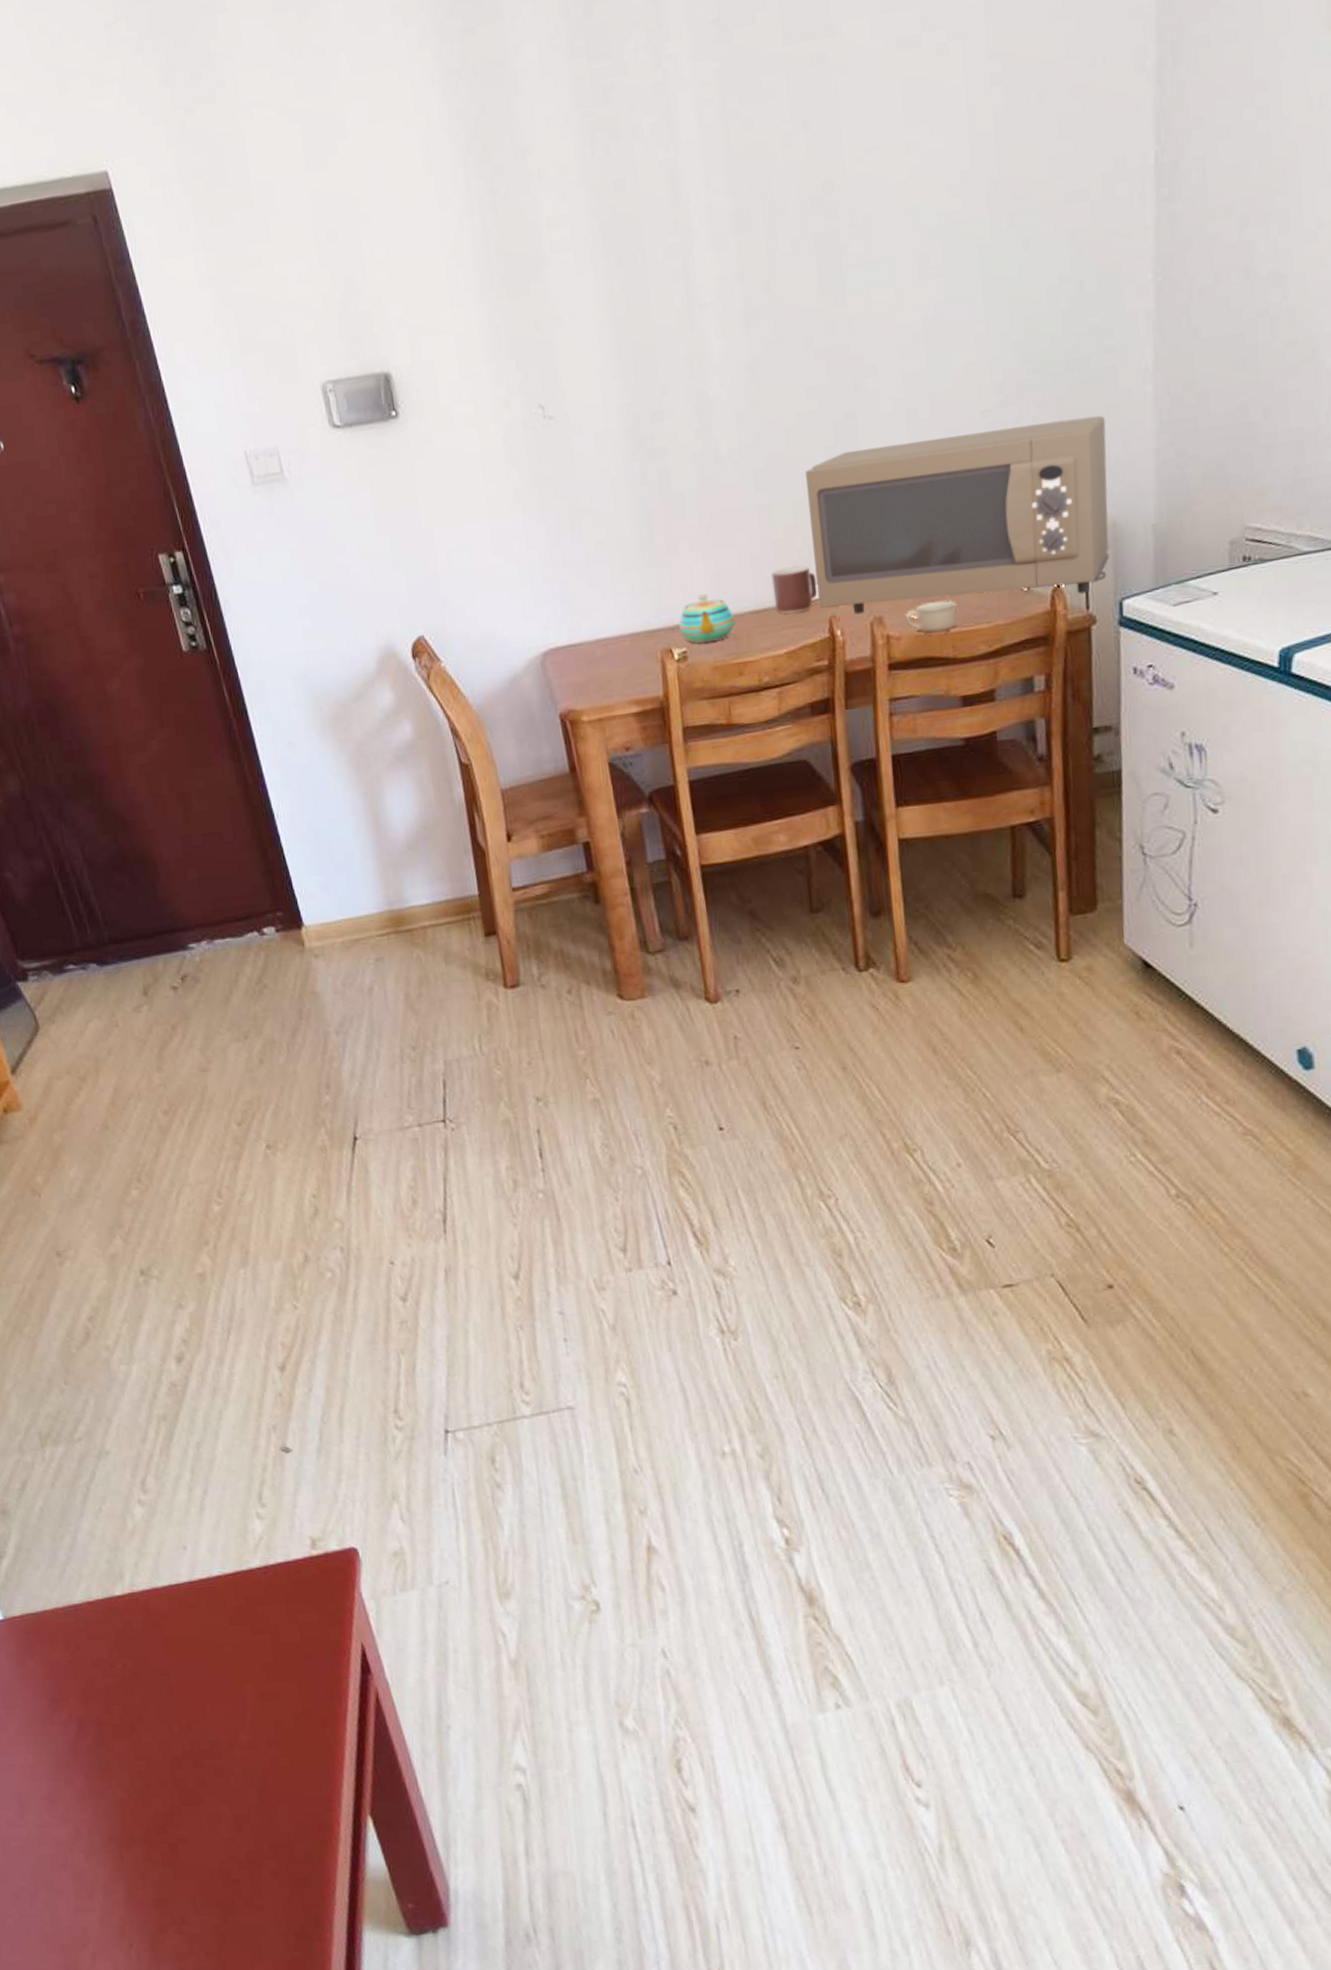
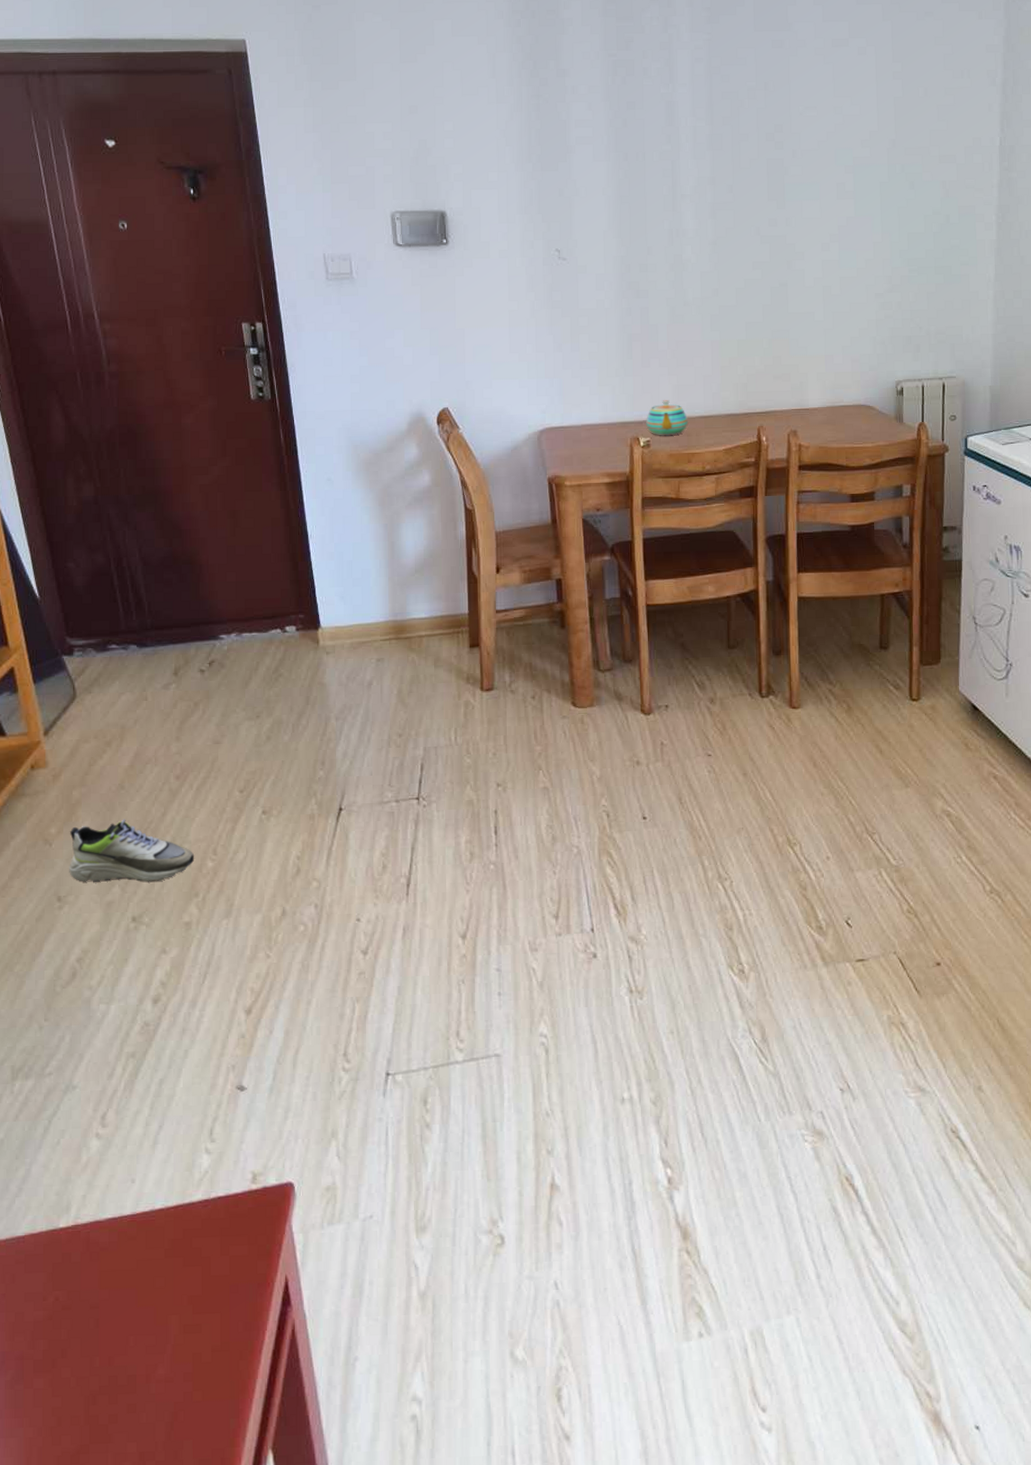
shoe: none [57,1162,199,1235] -> present [69,819,195,883]
mug: present [771,566,818,615] -> none [718,387,751,421]
microwave: present [806,415,1109,615] -> none [748,306,961,429]
cup: present [905,601,957,637] -> none [813,424,850,448]

